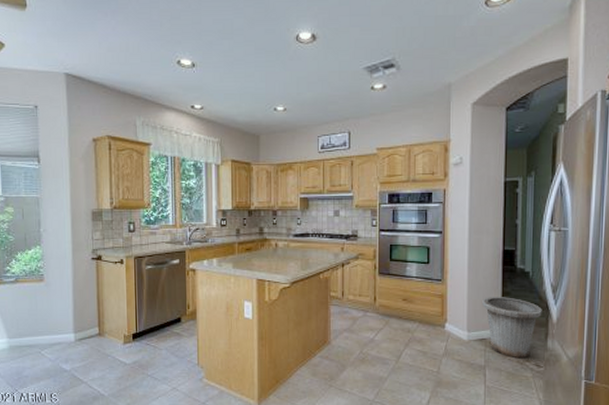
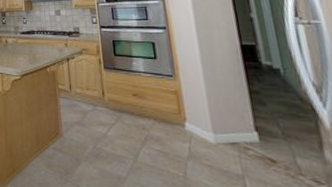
trash can: present [482,297,542,359] -> none [225,95,309,171]

